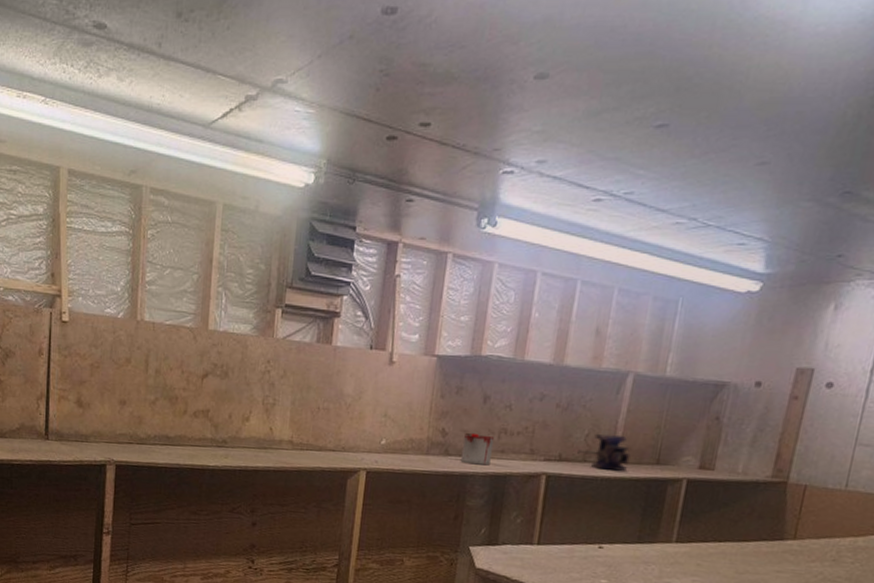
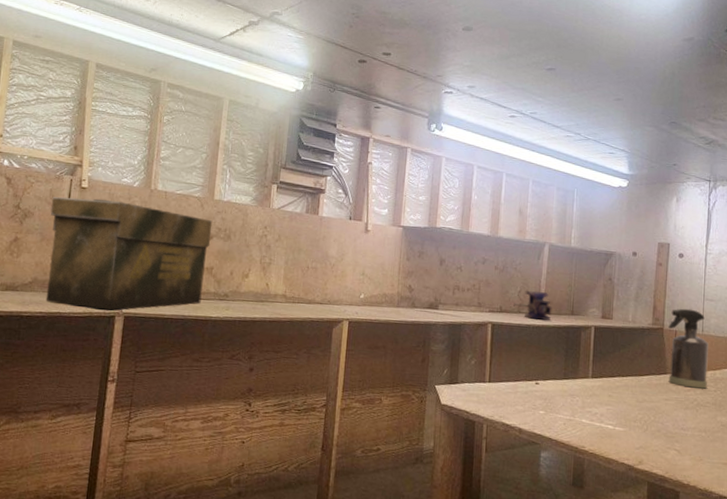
ammunition box: none [31,333,208,459] -> present [45,197,213,311]
paint can: present [460,432,495,466] -> none [424,288,451,316]
spray bottle: none [784,456,853,560] -> present [668,308,709,389]

